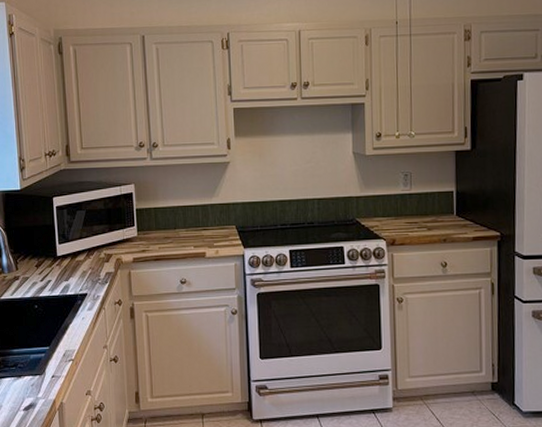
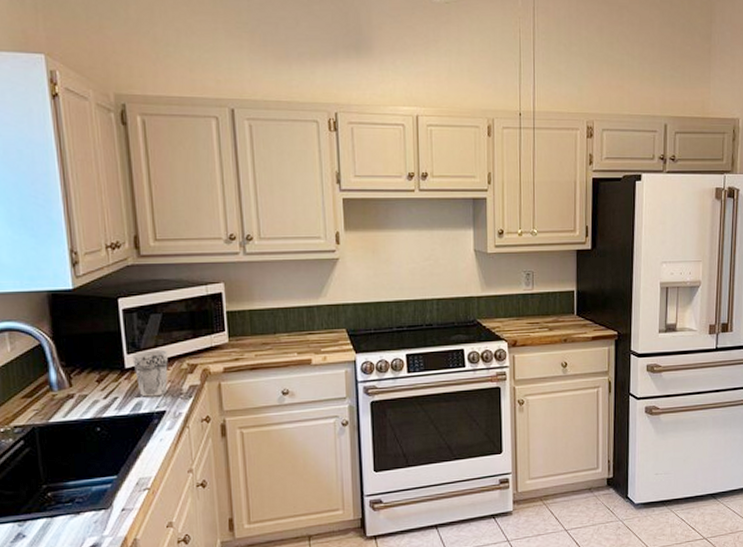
cup: none [62,241,90,281] -> present [132,349,169,397]

